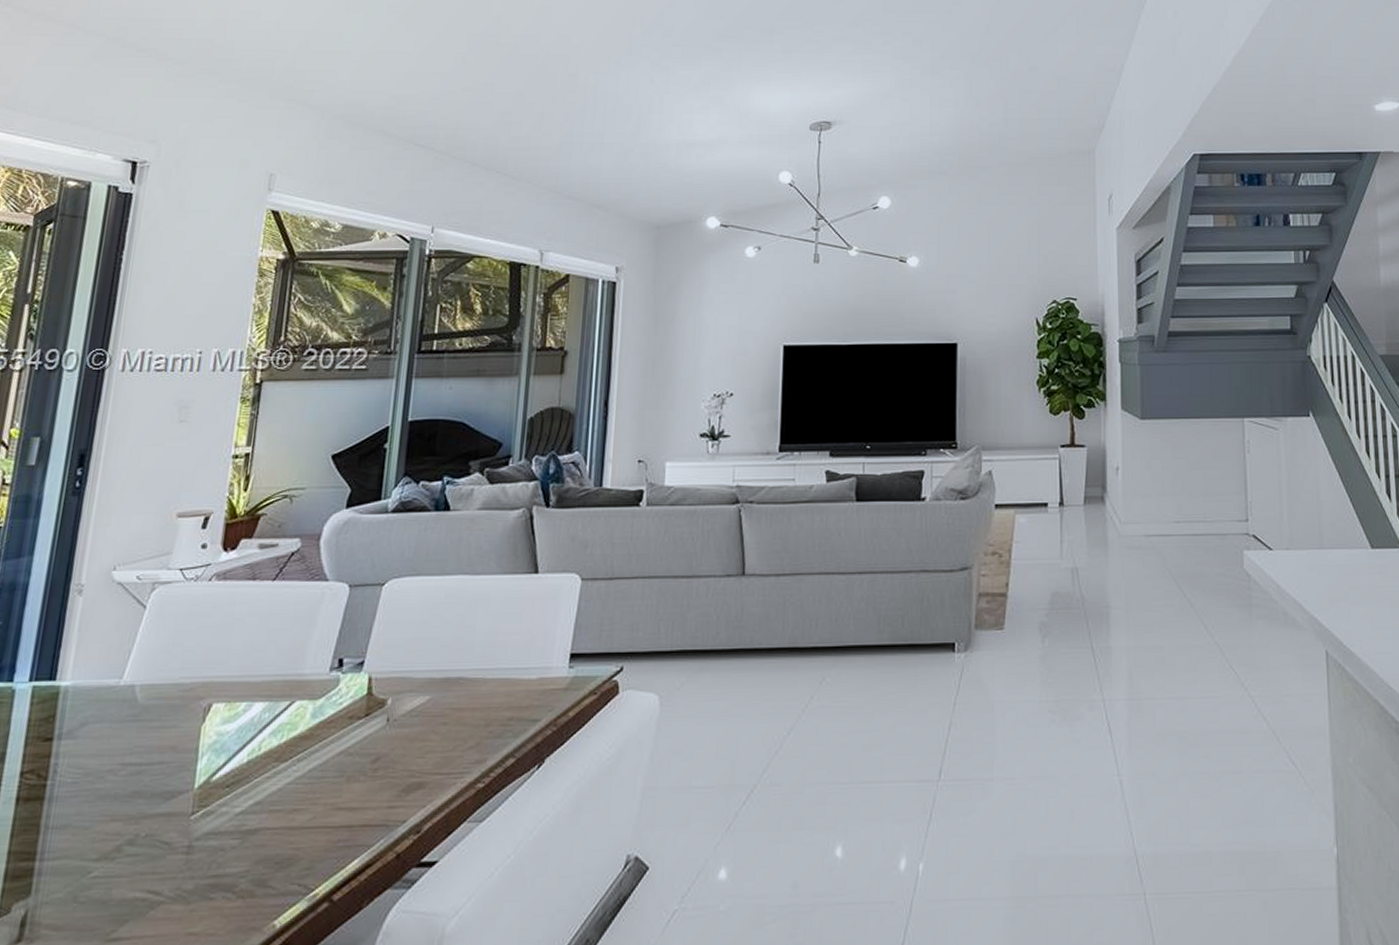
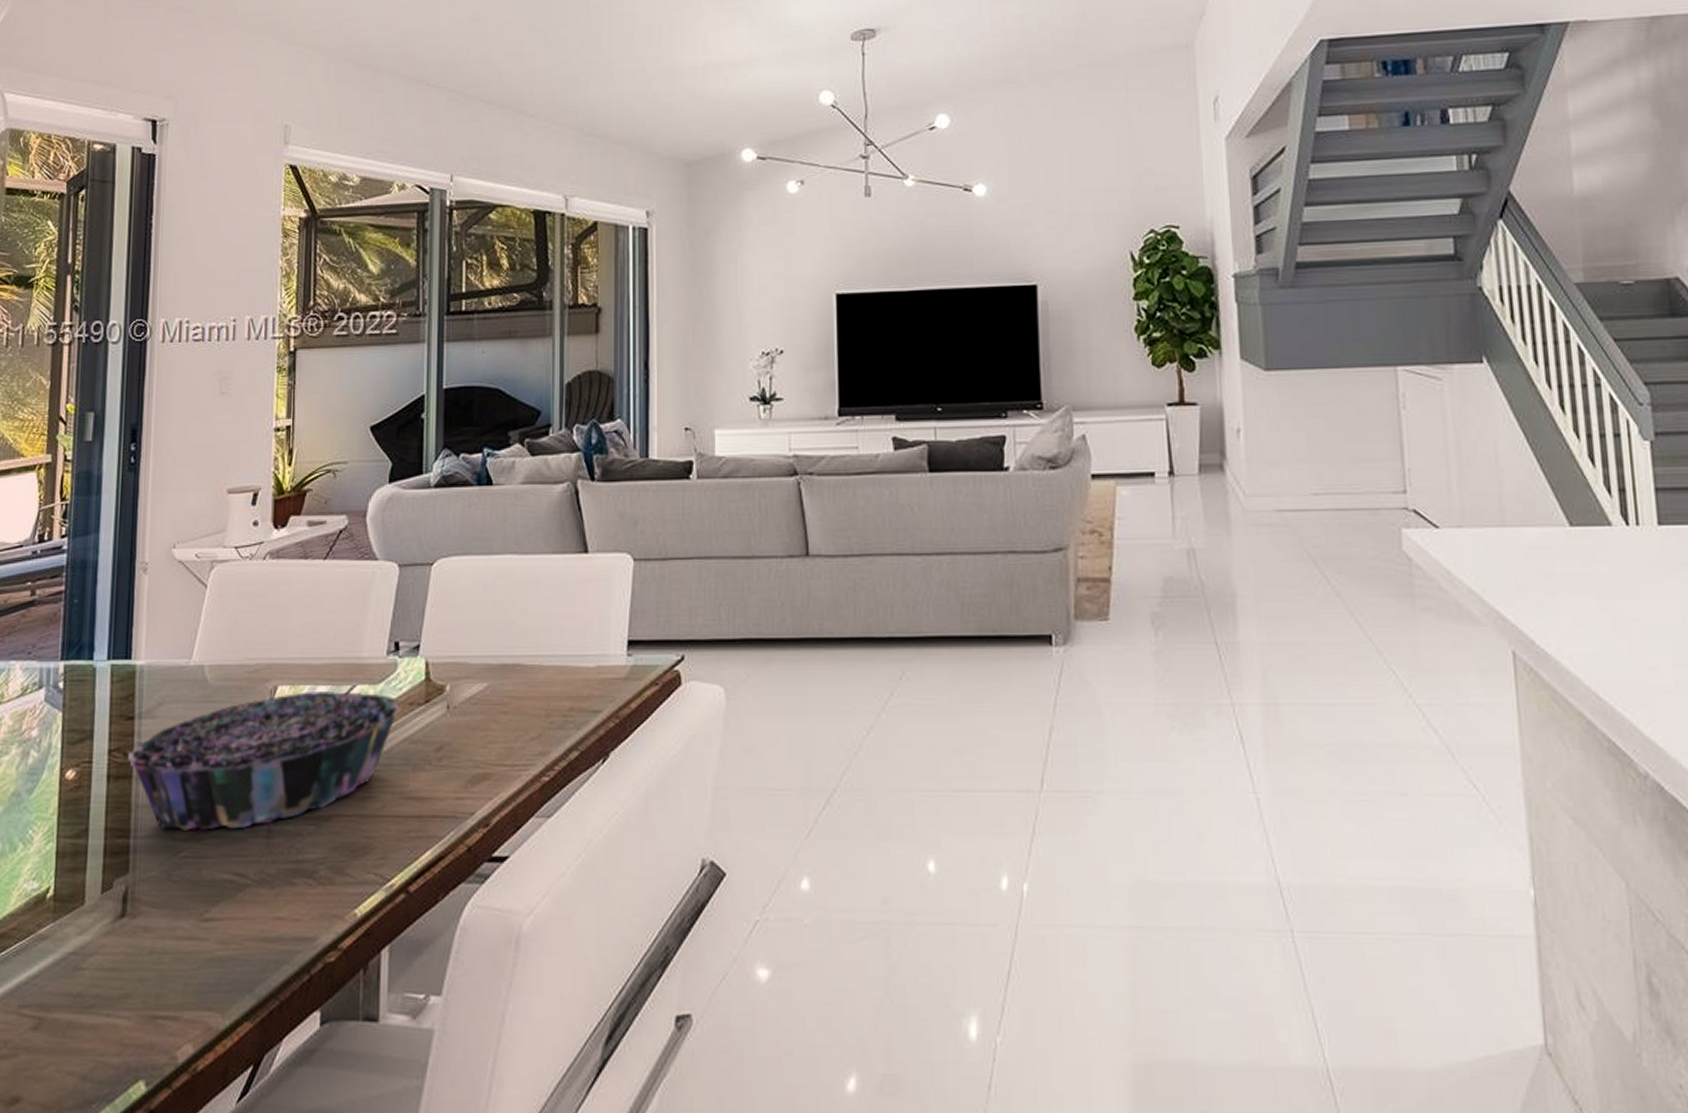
decorative bowl: none [41,707,340,851] -> present [128,692,401,831]

